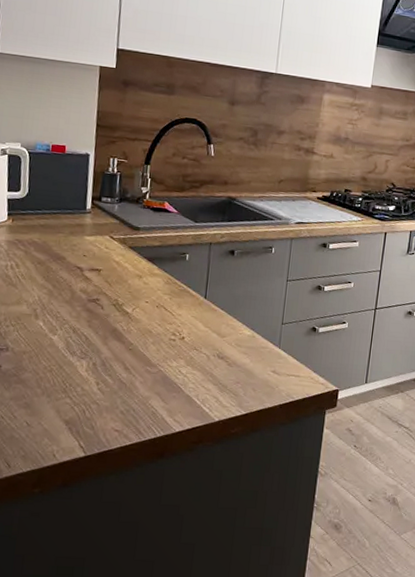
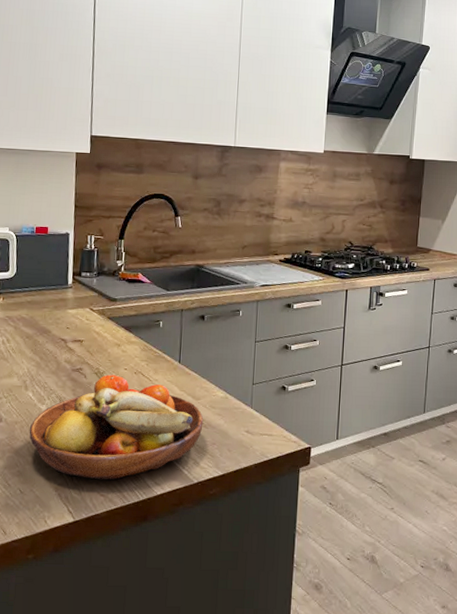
fruit bowl: none [38,307,228,416] -> present [29,374,204,480]

